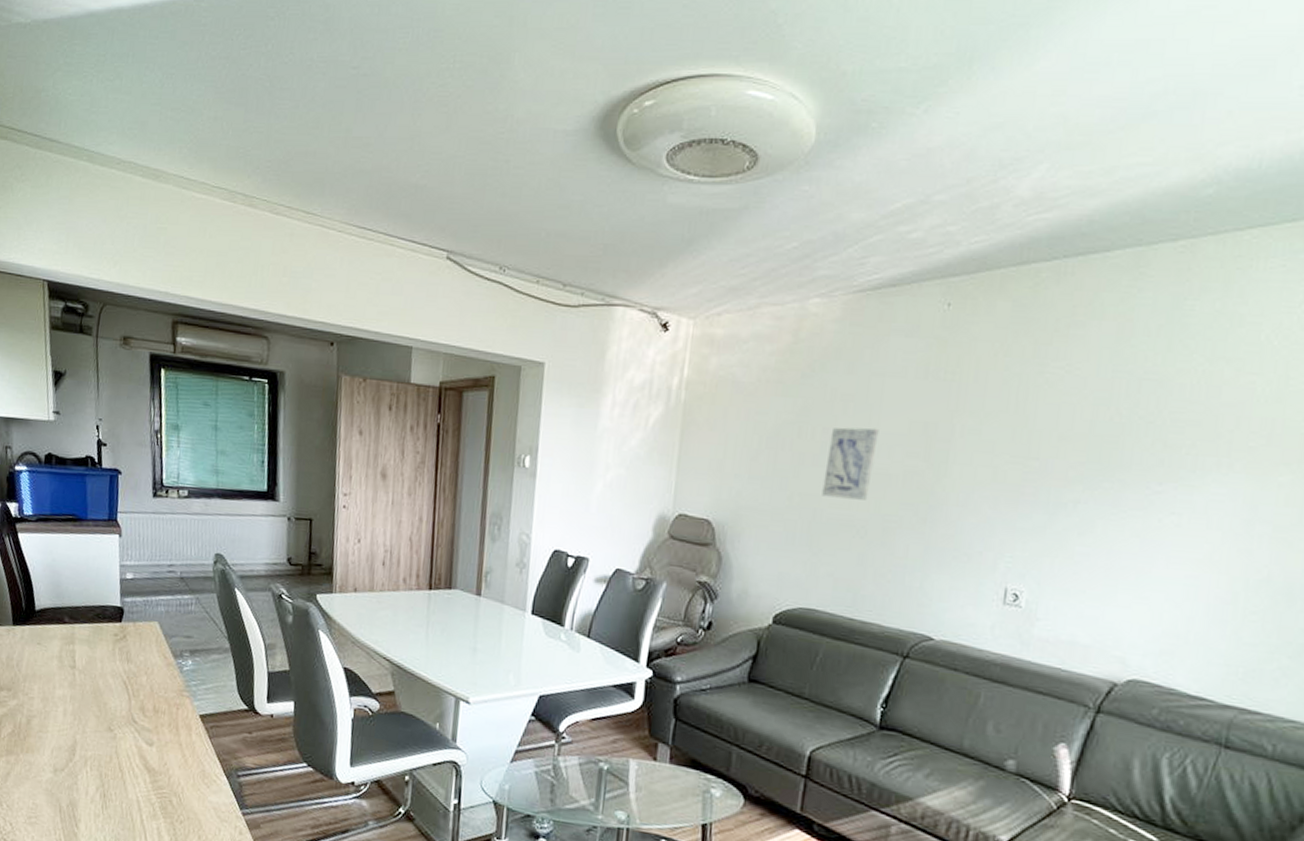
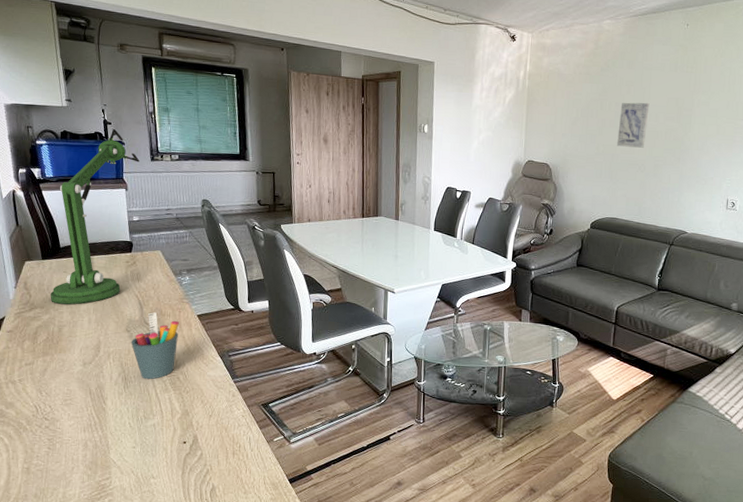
desk lamp: none [19,451,139,689] -> present [50,128,140,305]
pen holder: none [113,706,177,800] -> present [131,312,180,380]

